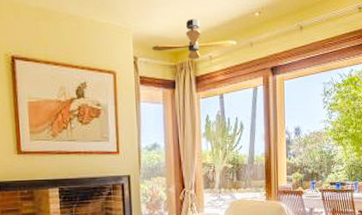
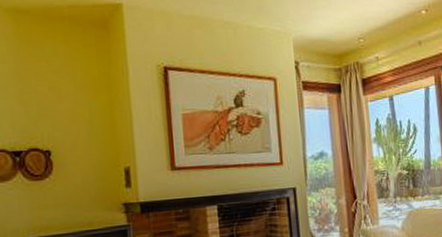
ceiling fan: present [152,19,236,59] -> none [314,19,404,62]

